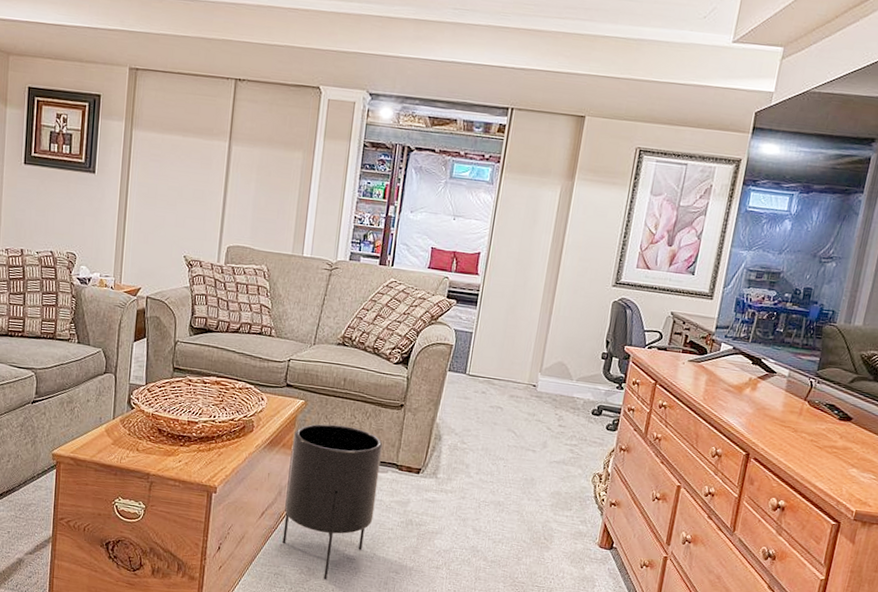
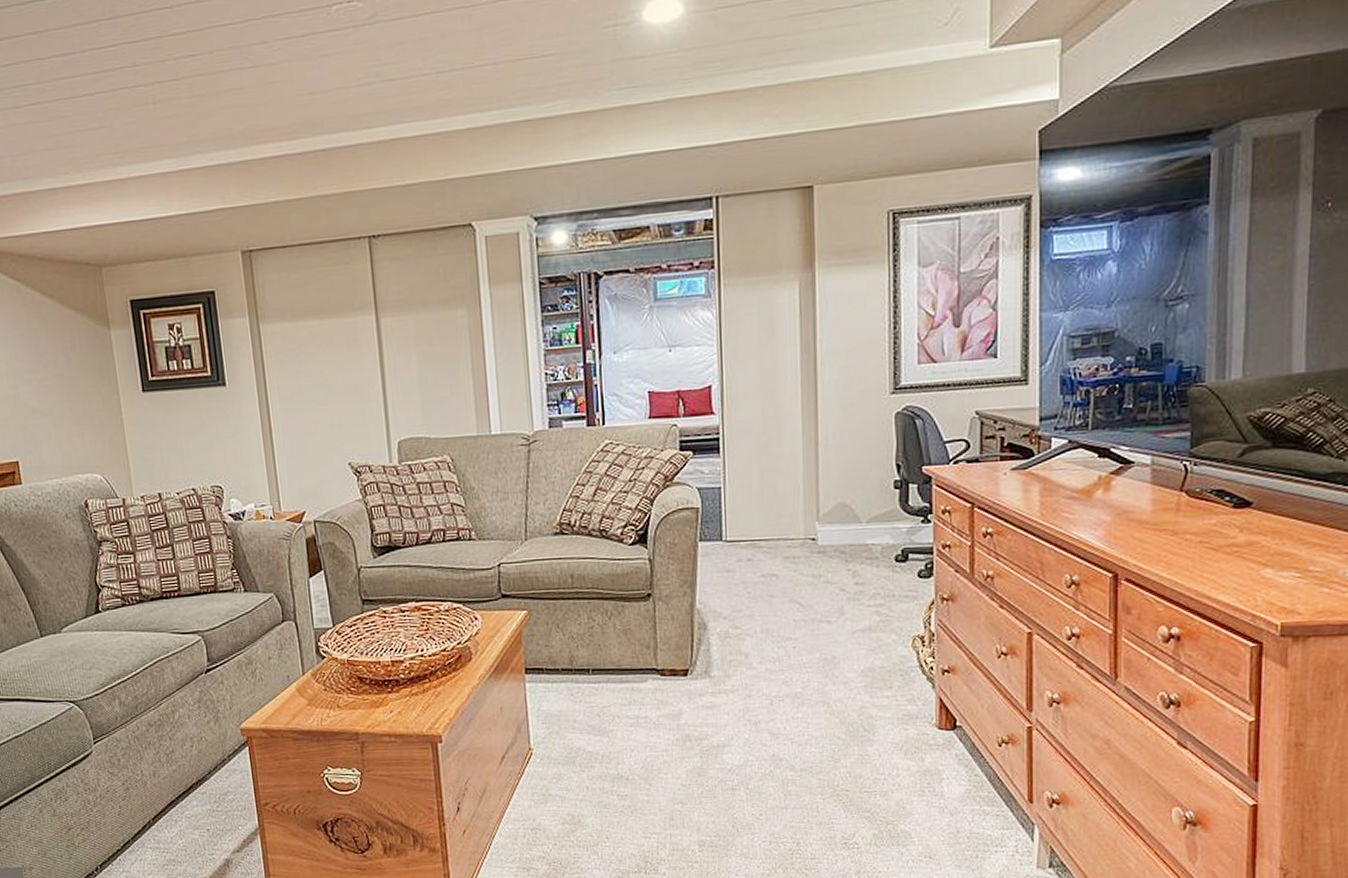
planter: present [282,424,383,580] -> none [523,633,640,827]

